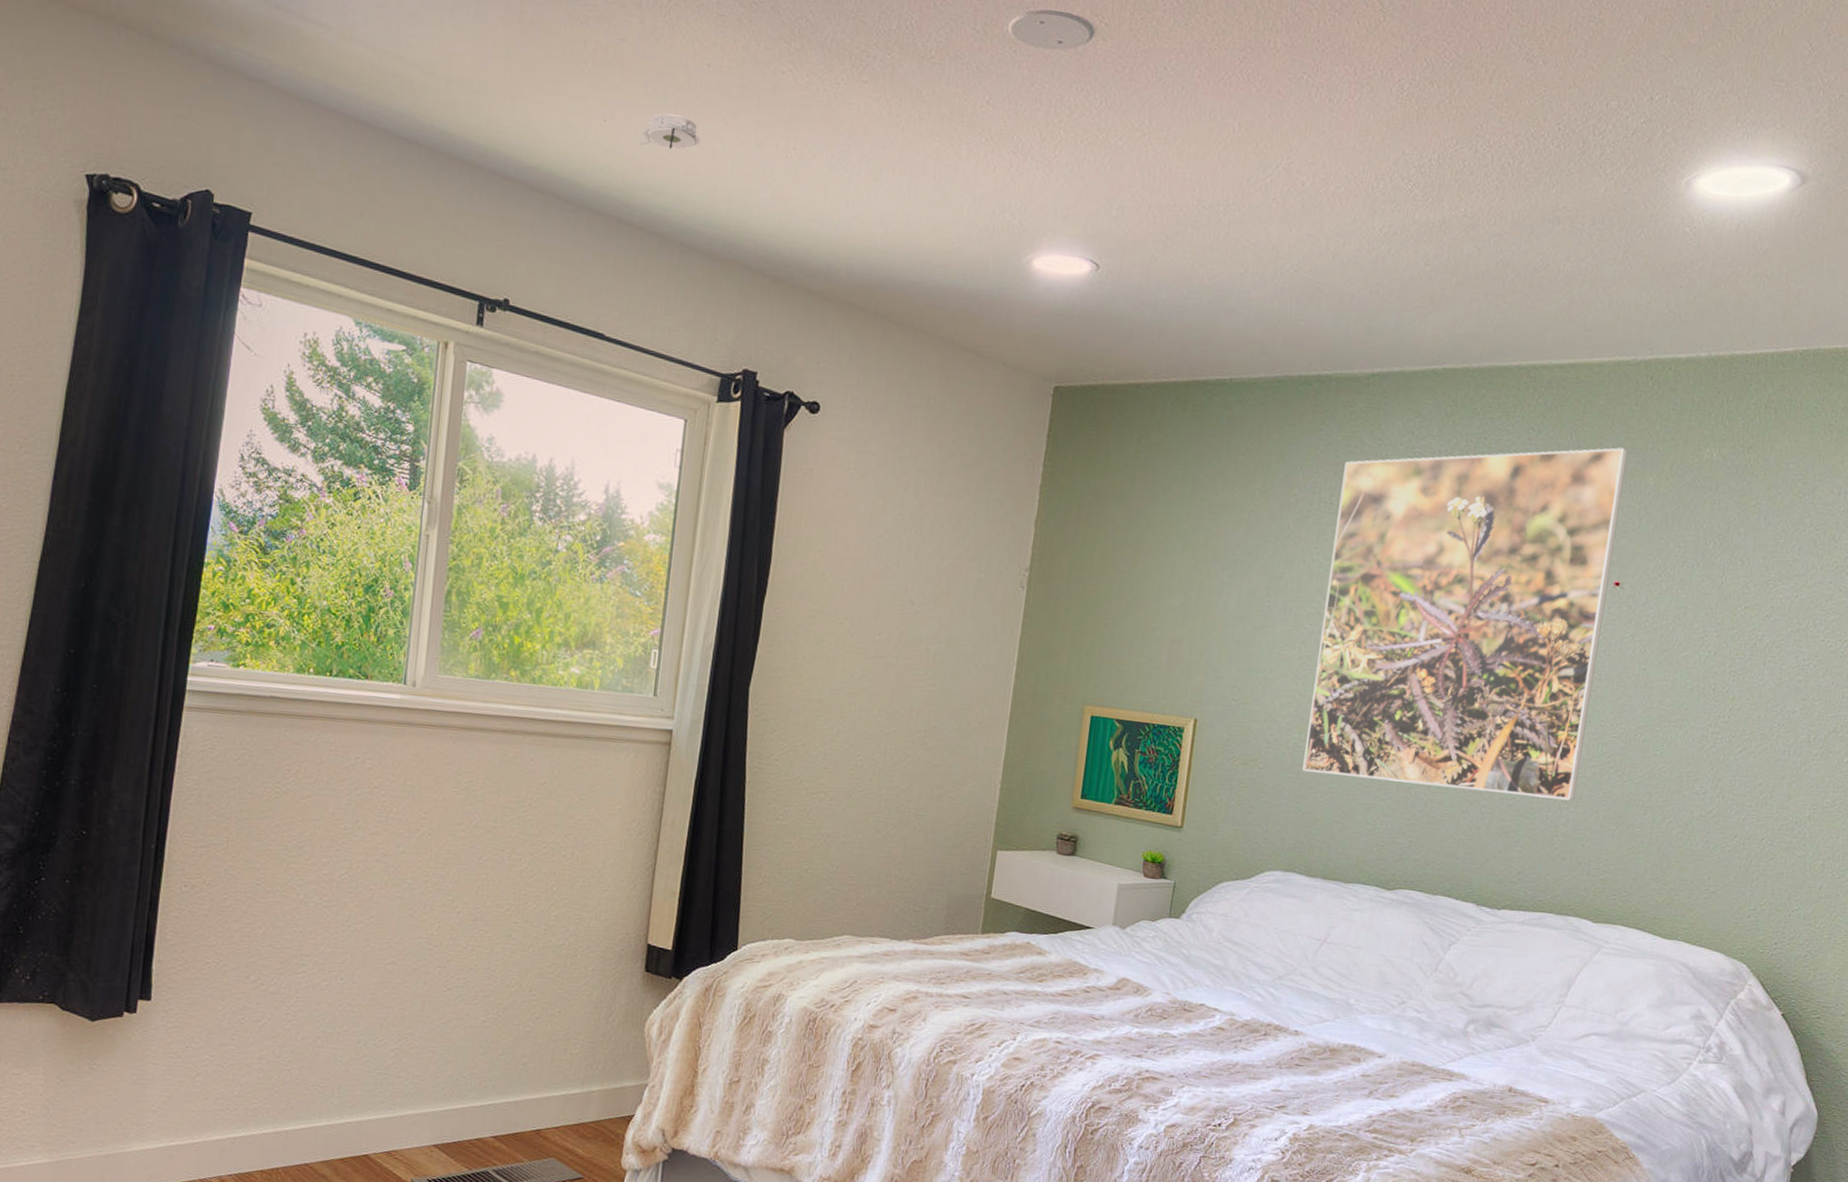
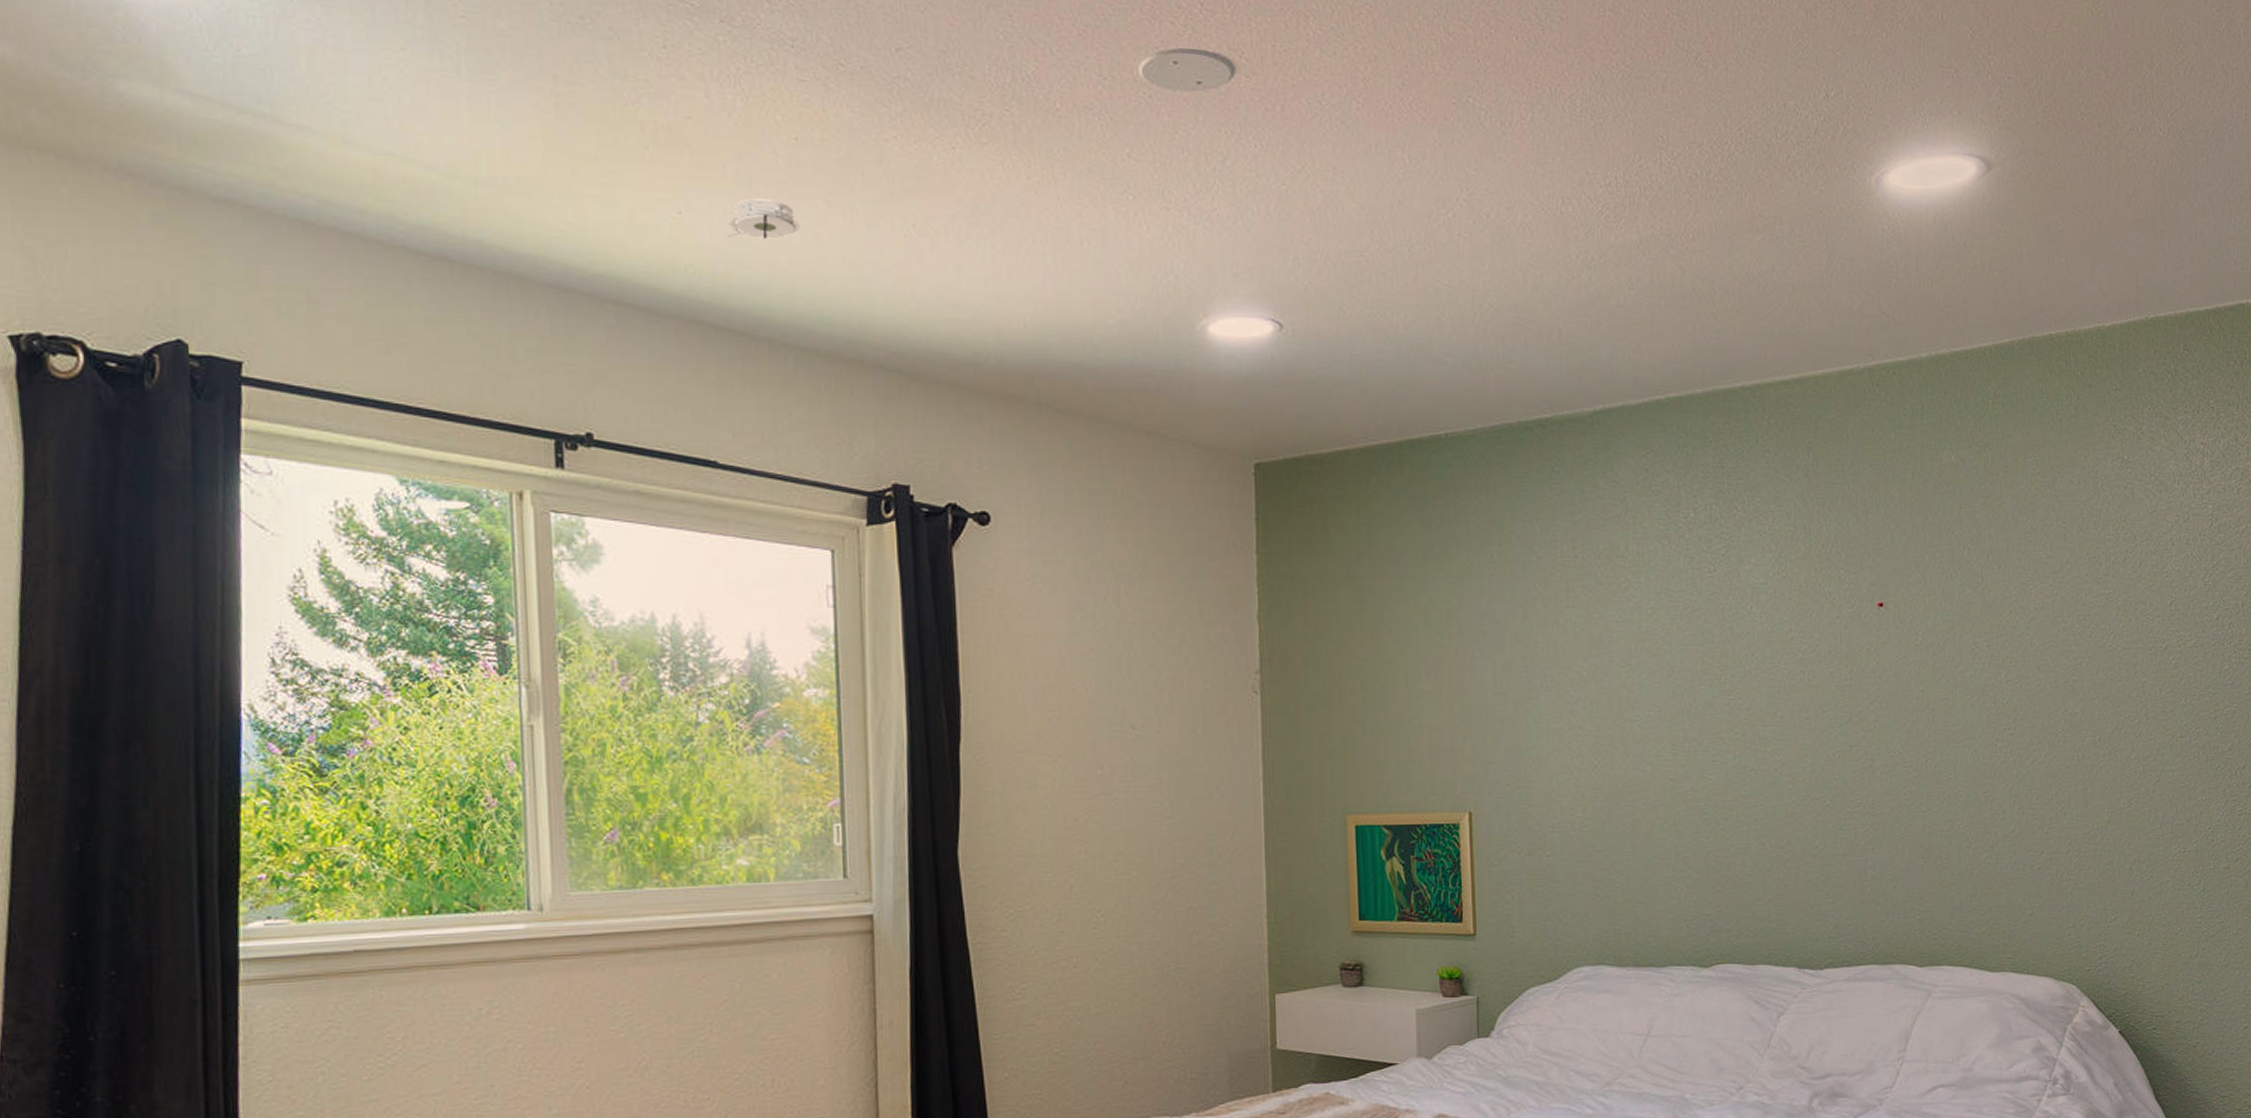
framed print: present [1302,447,1628,801] -> none [1582,461,1878,853]

